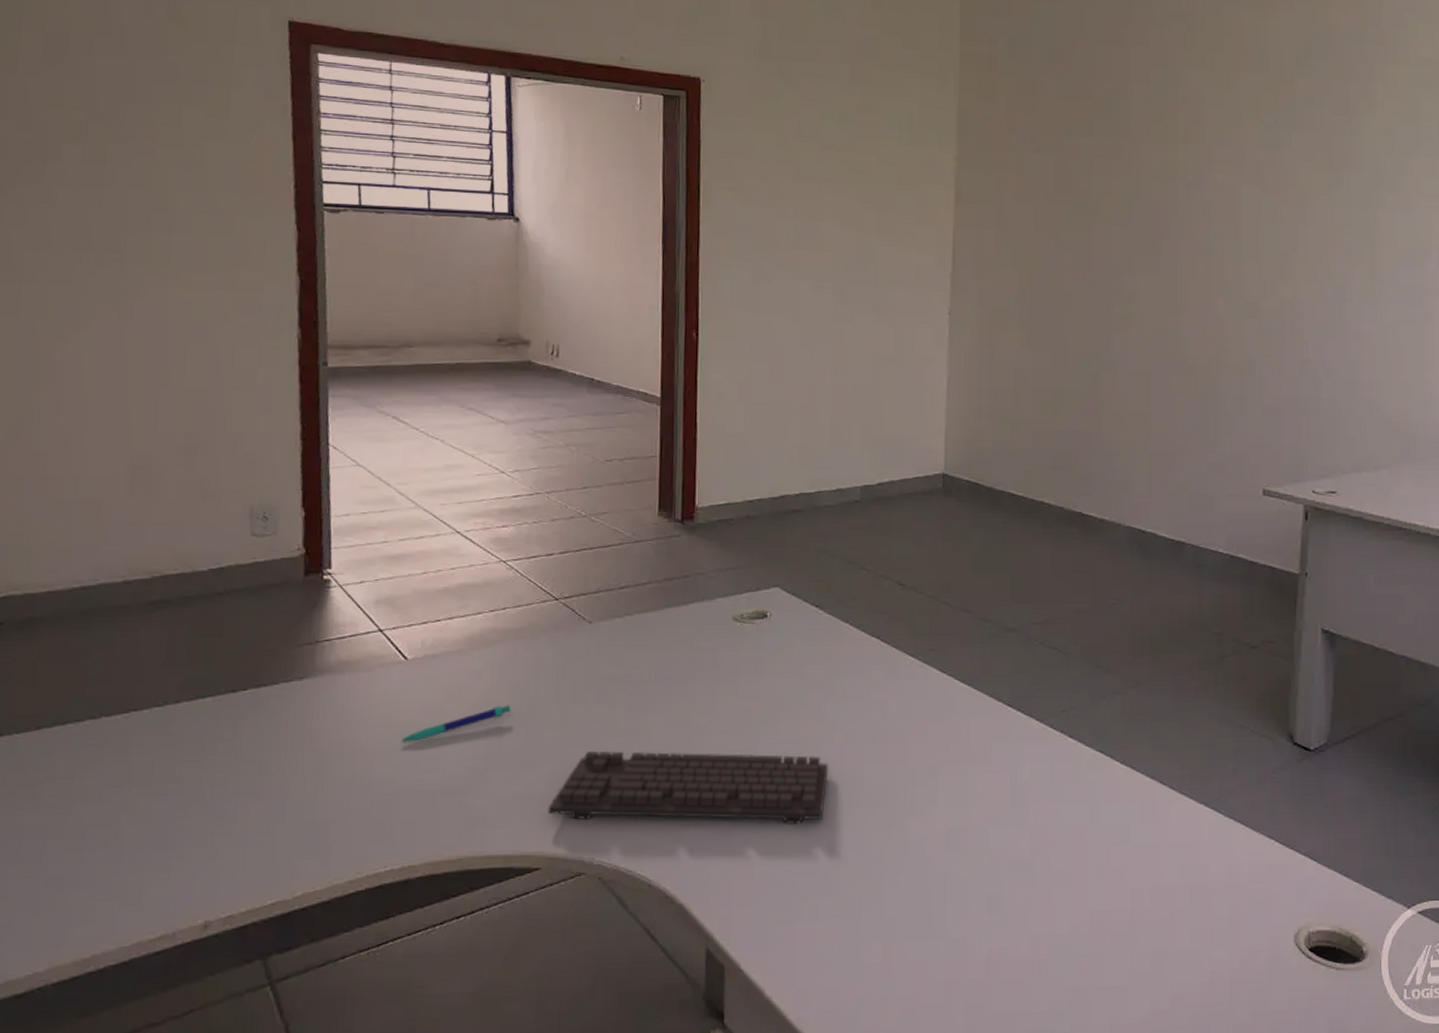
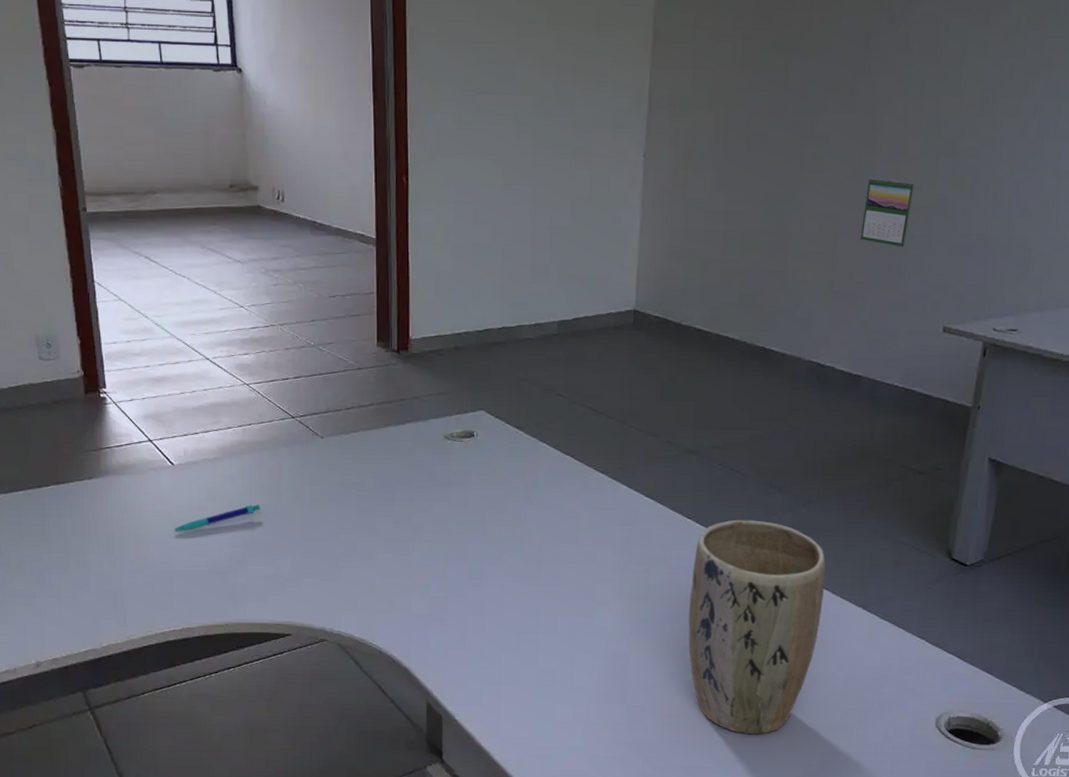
keyboard: present [547,750,829,824] -> none [294,543,528,609]
plant pot: none [1013,706,1162,968] -> present [688,519,826,735]
calendar: none [1172,337,1223,408] -> present [860,177,915,248]

